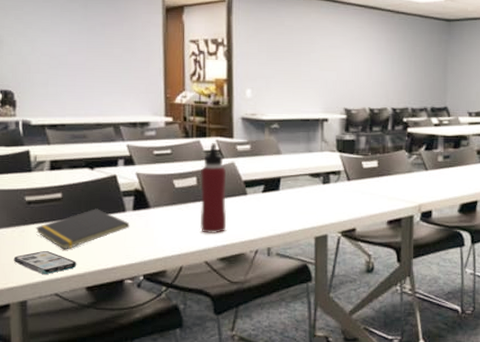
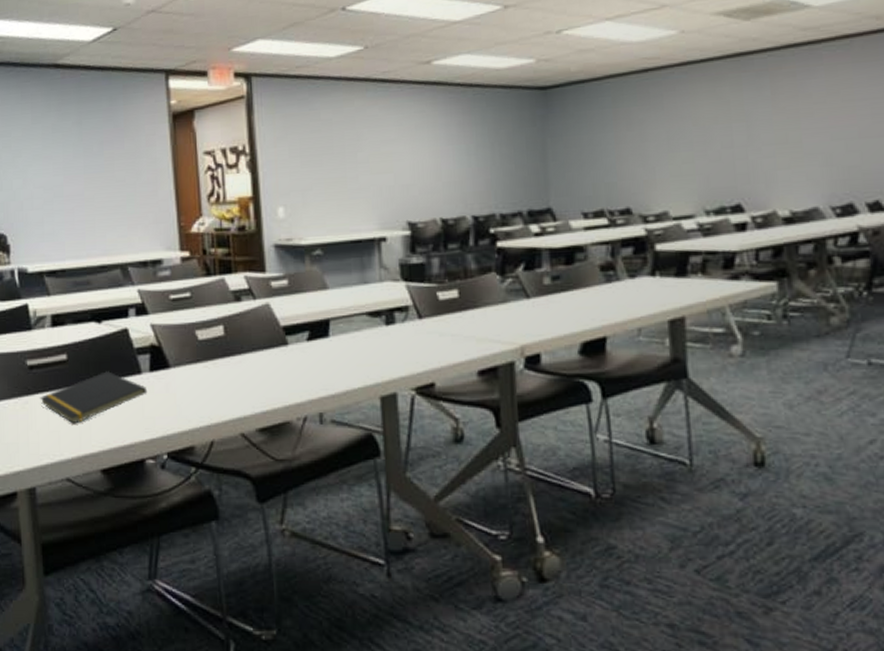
smartphone: present [13,251,77,274] -> none [18,426,89,454]
water bottle: present [200,143,227,233] -> none [227,280,265,397]

